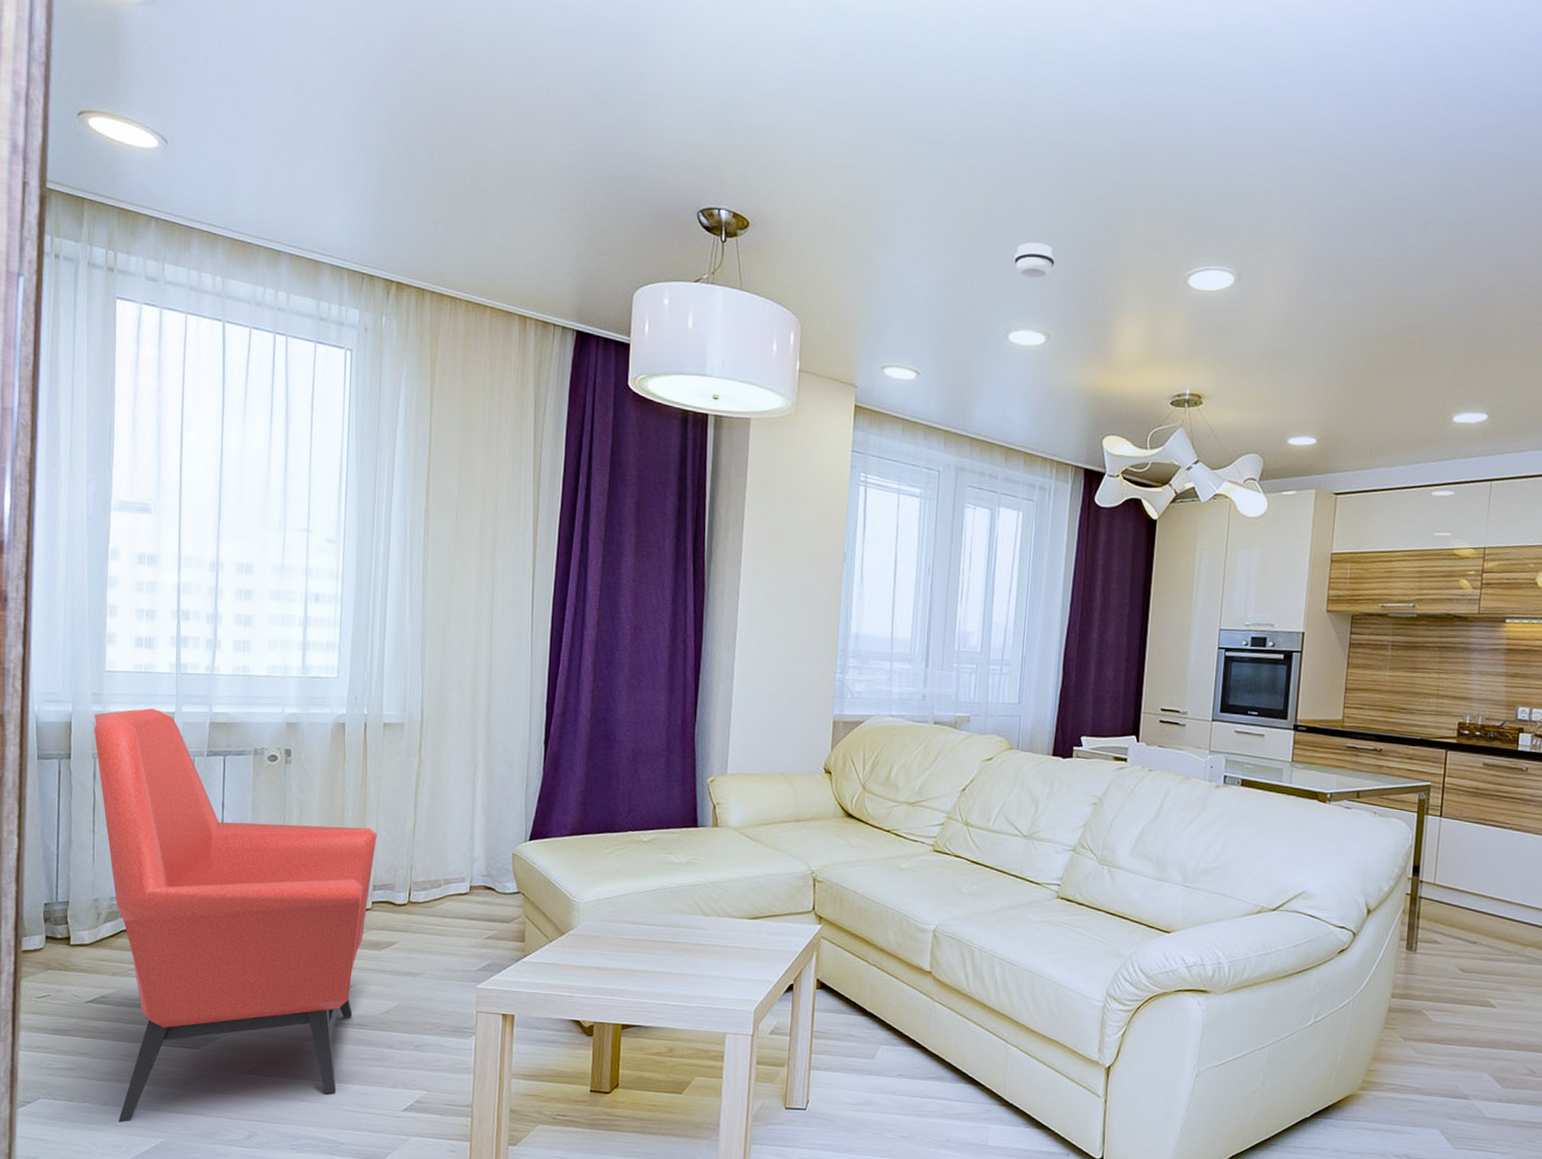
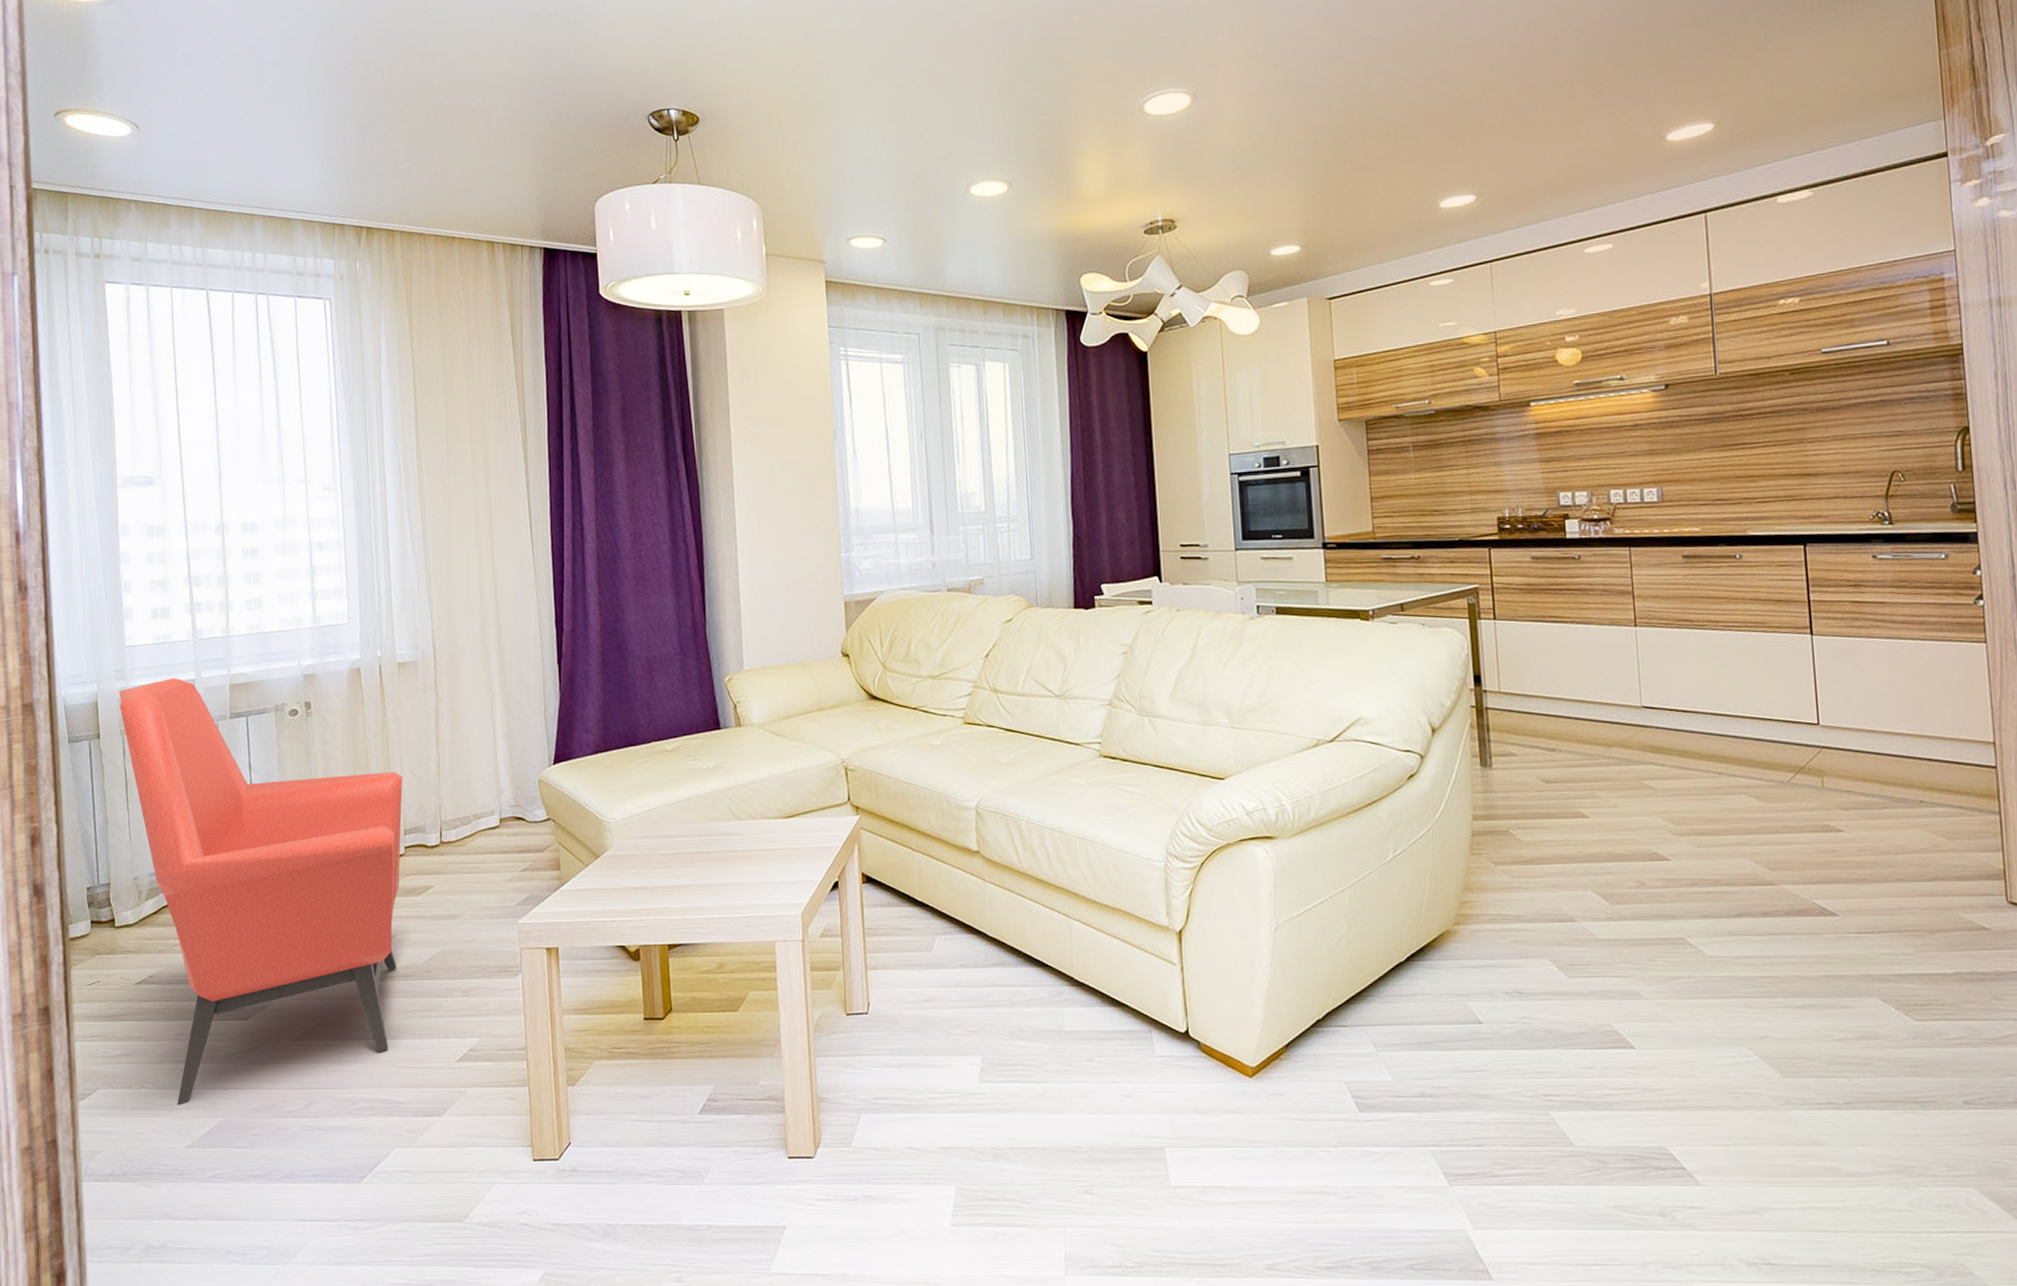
smoke detector: present [1014,242,1055,279] -> none [965,93,1007,130]

